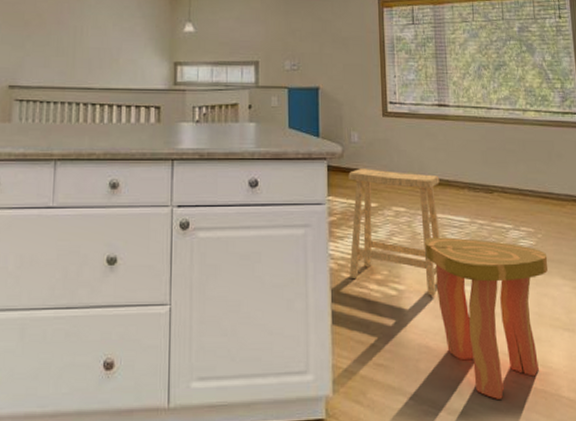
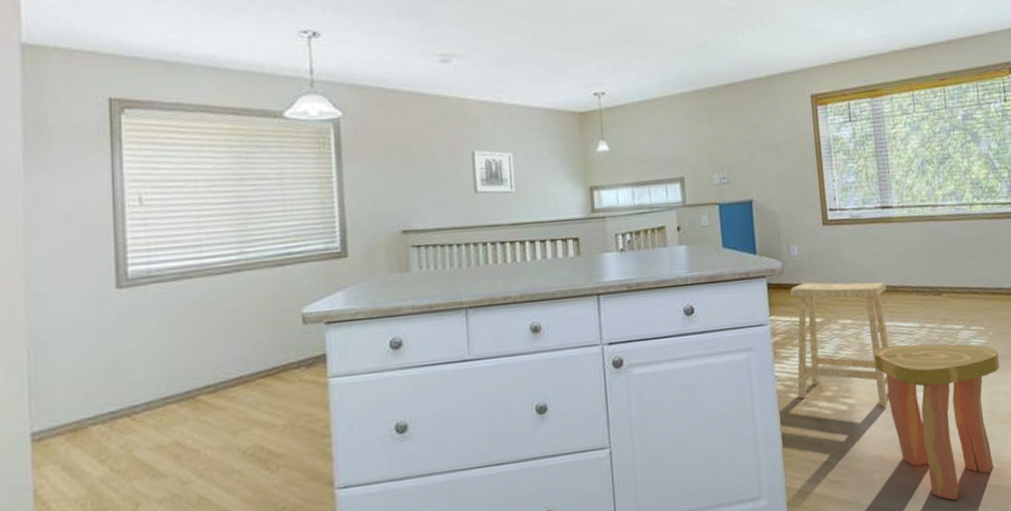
wall art: none [74,21,111,61] -> present [471,150,516,194]

